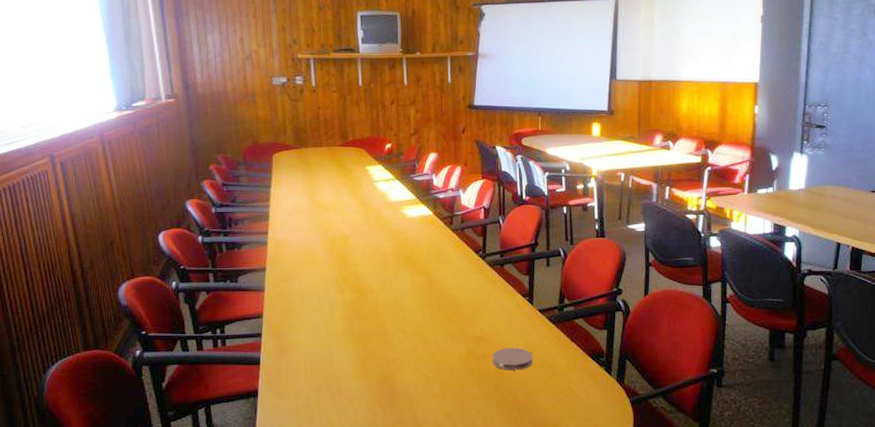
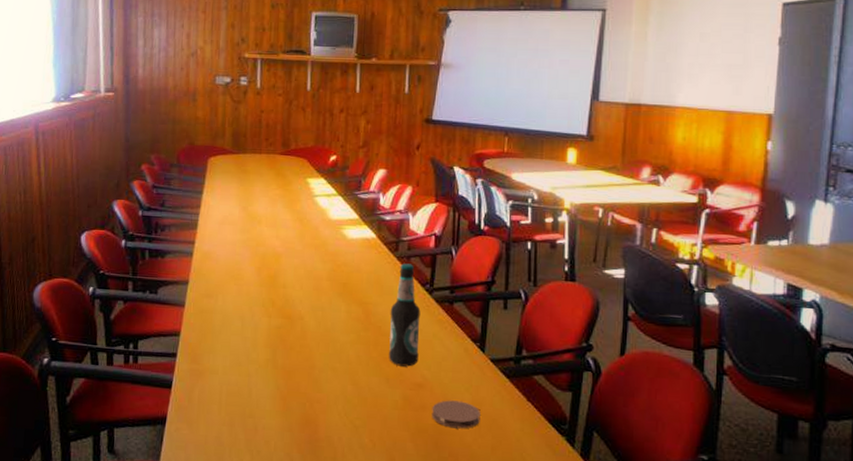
bottle: none [450,234,478,324] -> present [389,263,421,367]

